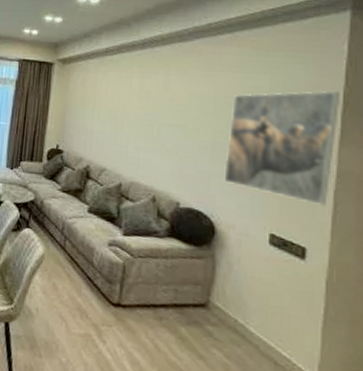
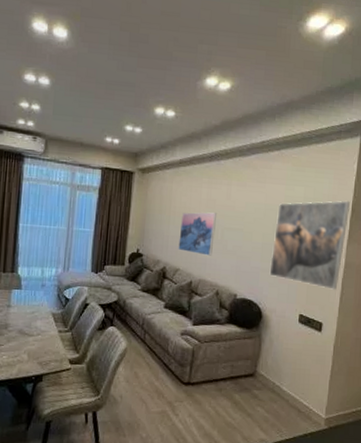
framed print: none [104,105,151,155] -> present [178,212,216,256]

